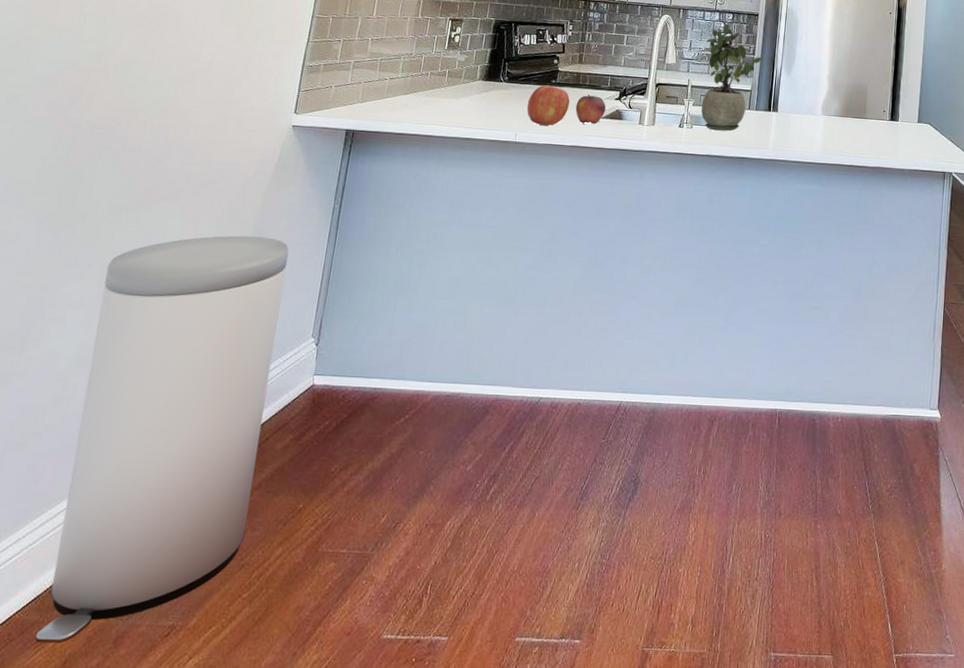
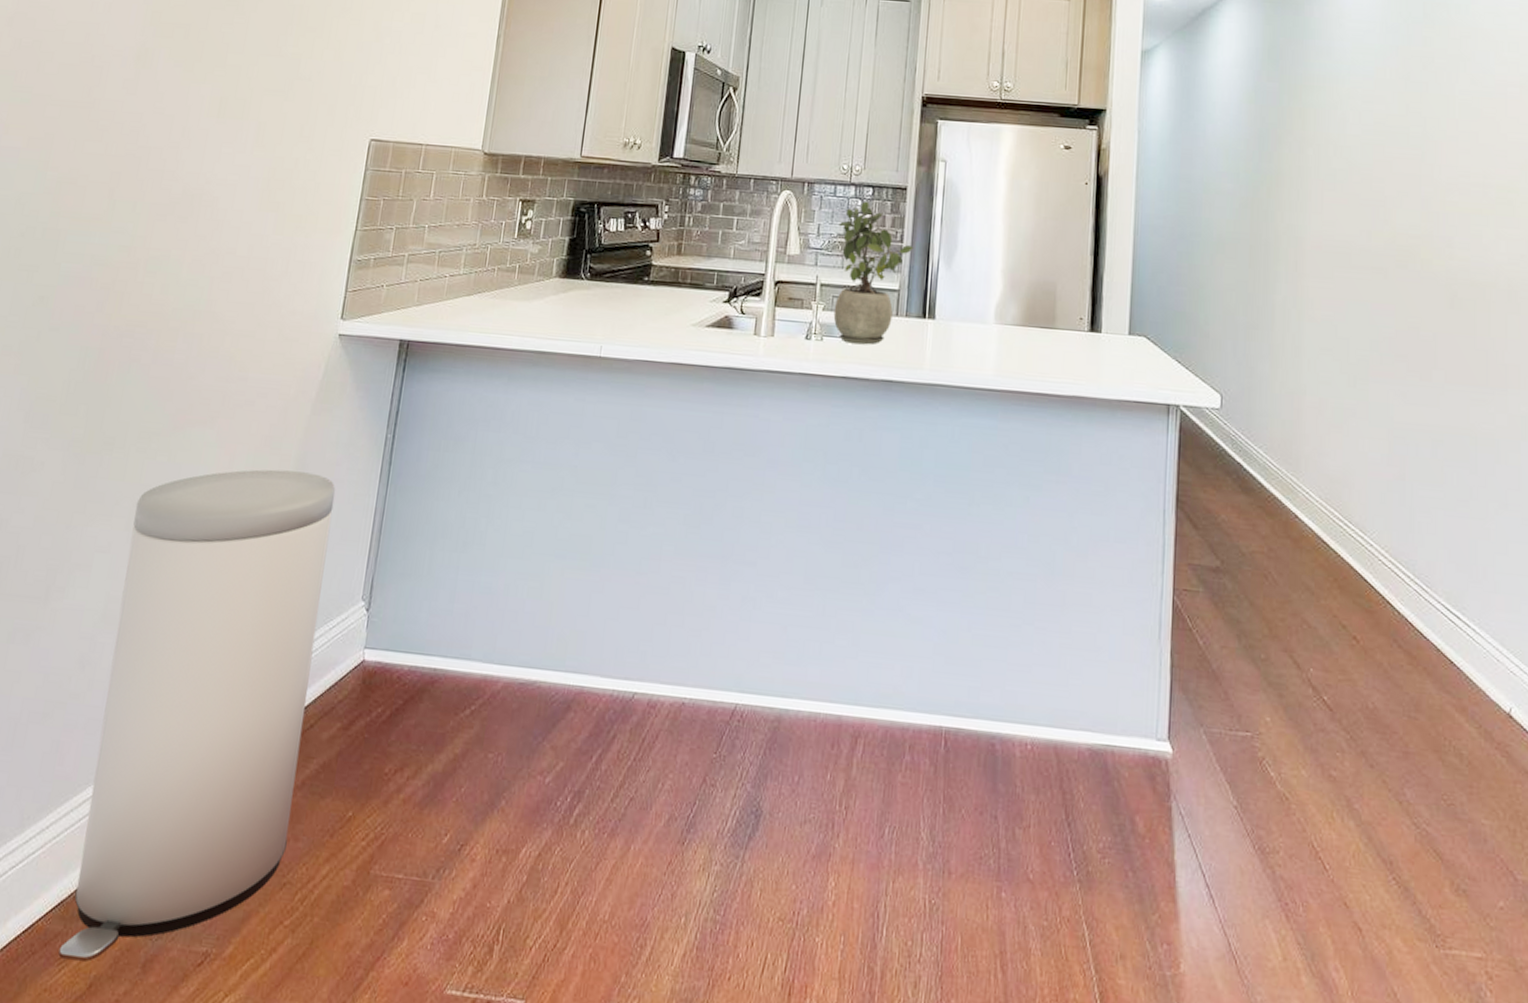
fruit: present [526,85,570,126] -> none [613,283,667,336]
fruit: present [575,94,607,124] -> none [673,295,713,335]

